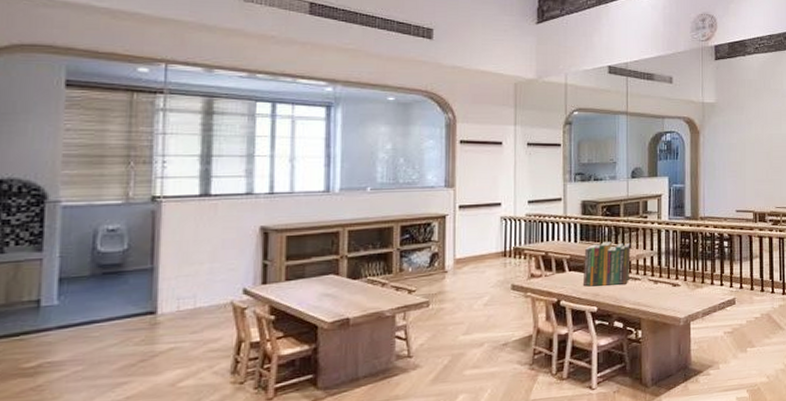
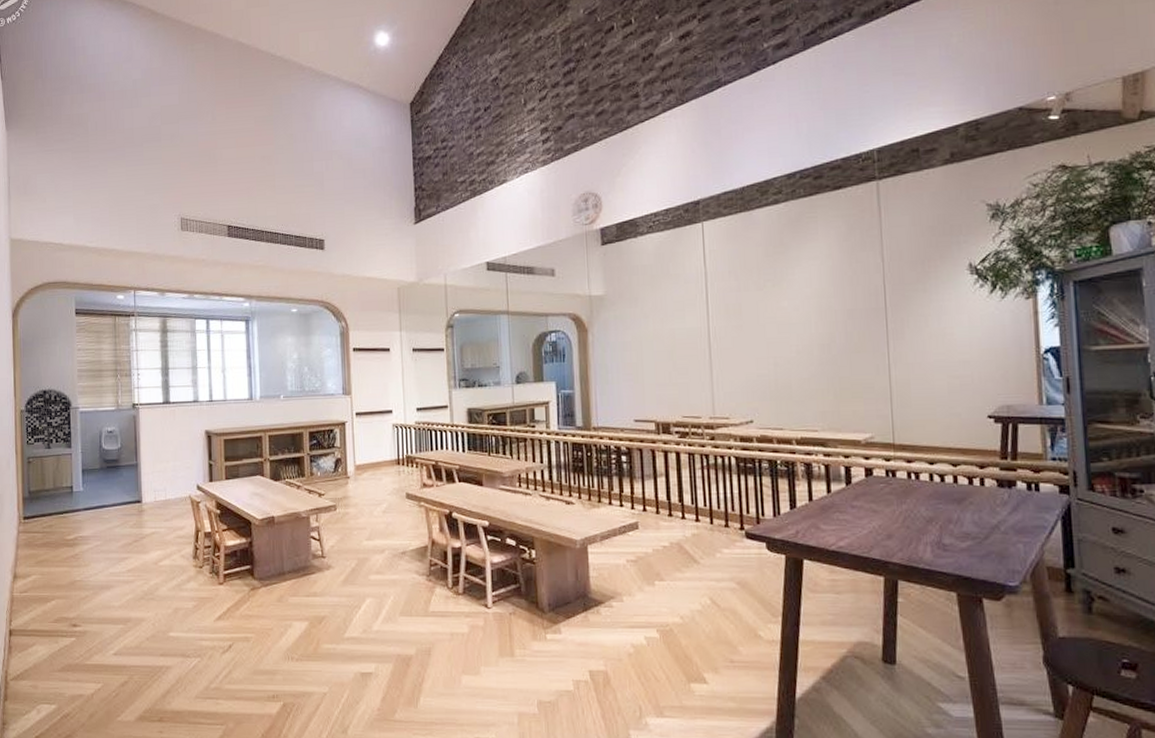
books: present [584,241,631,287] -> none [472,451,520,499]

